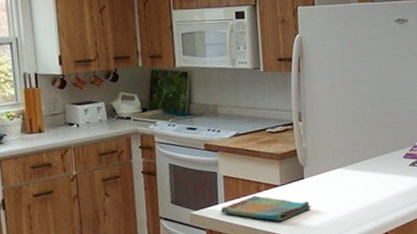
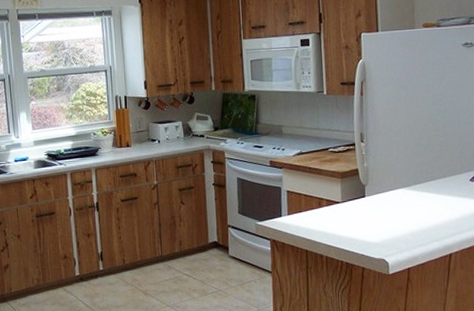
dish towel: present [220,195,311,221] -> none [283,210,372,236]

